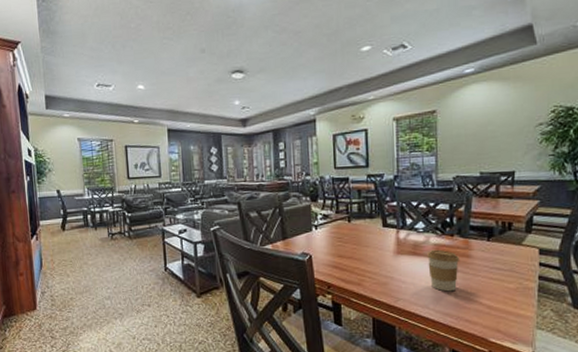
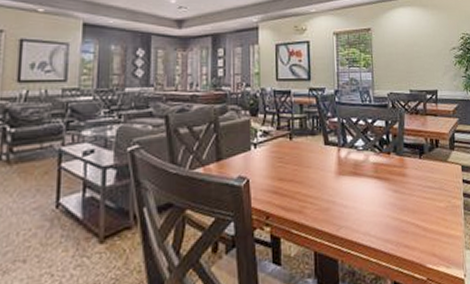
coffee cup: present [427,249,460,292] -> none [367,168,397,215]

